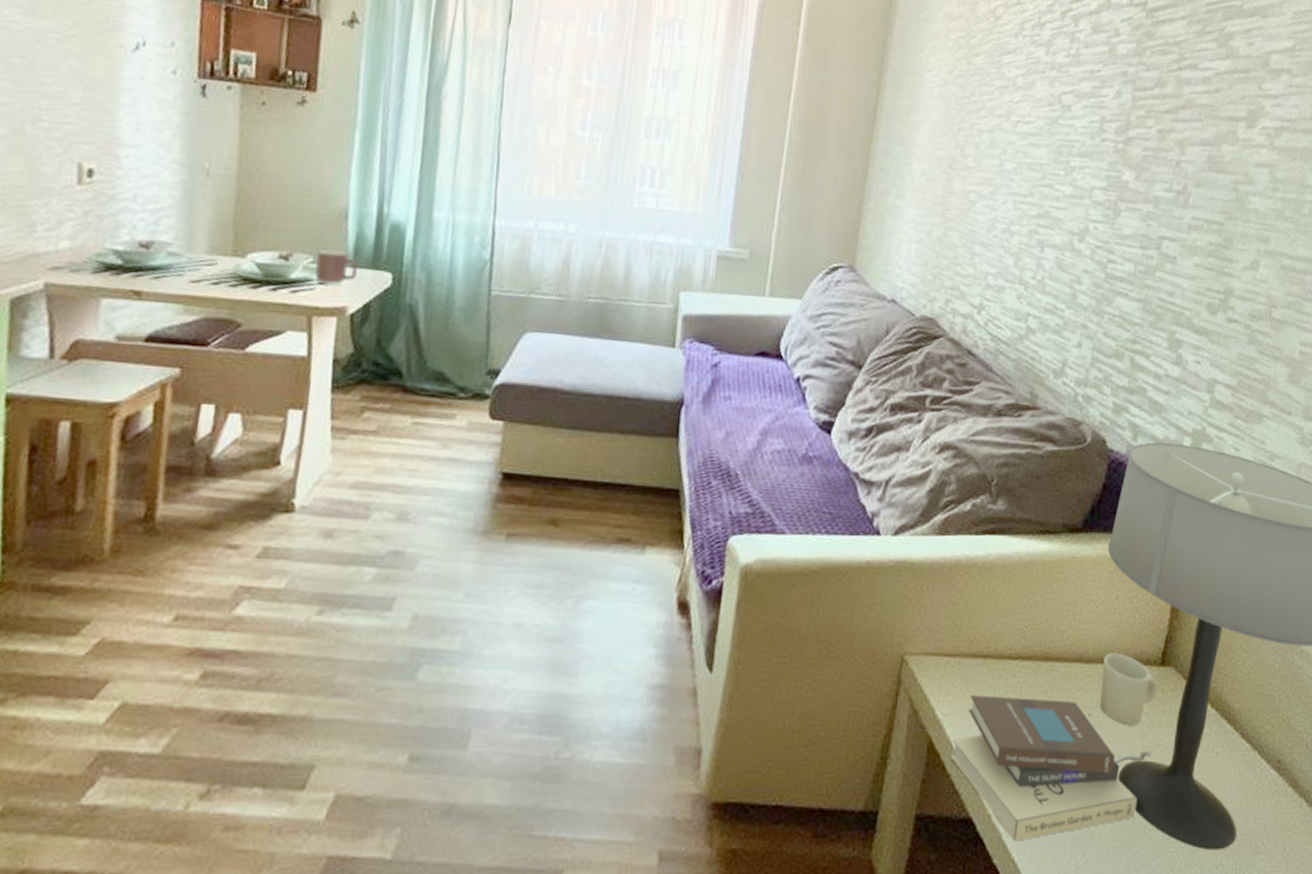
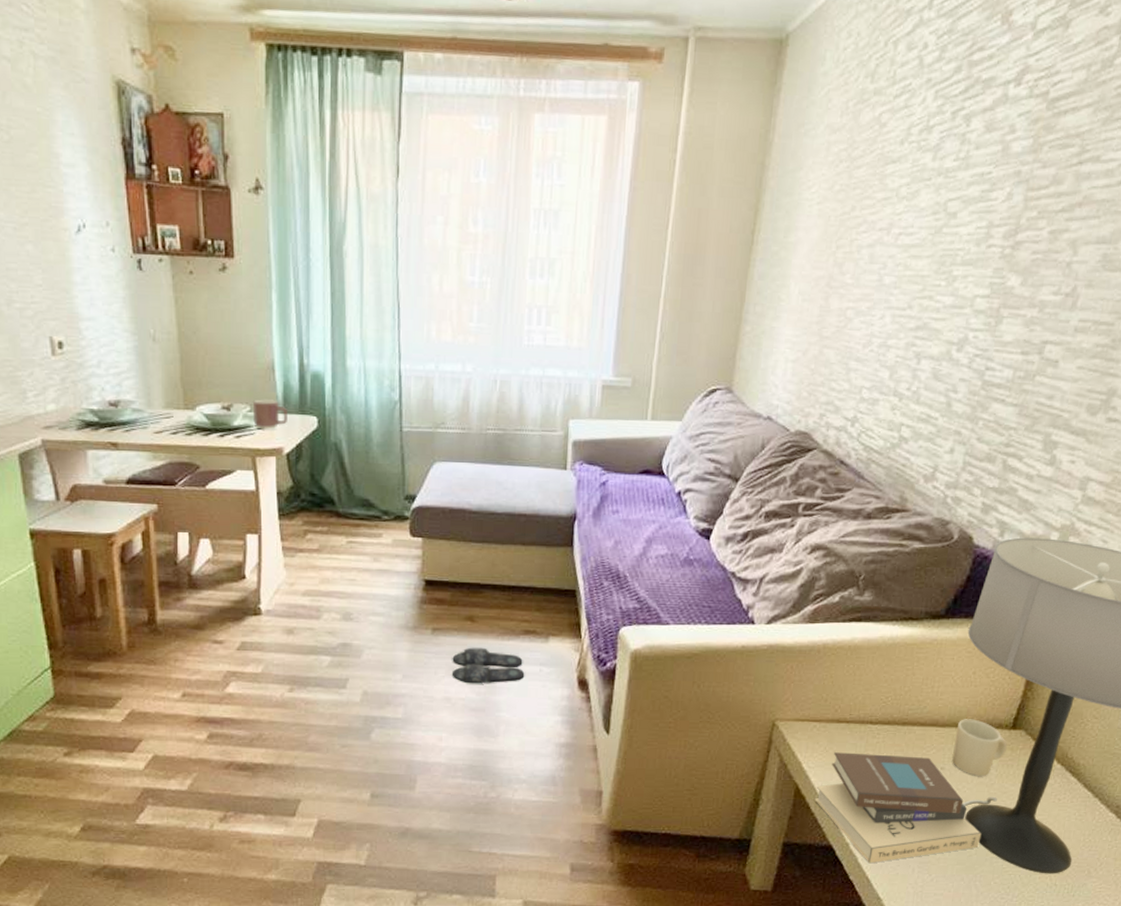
slippers: none [527,558,615,606] -> present [452,647,525,684]

